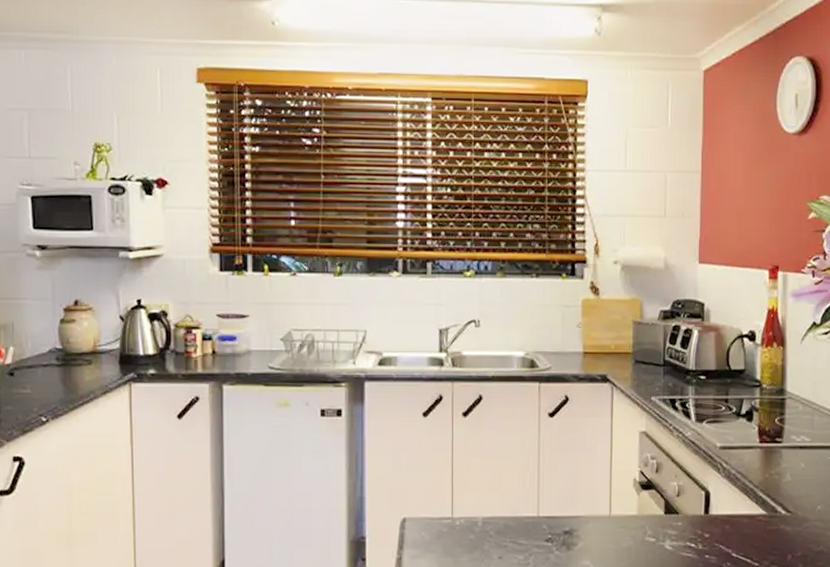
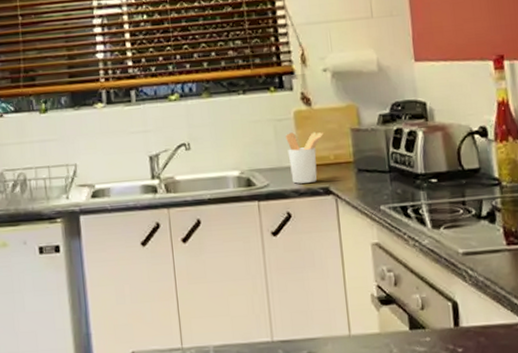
utensil holder: none [572,319,607,369] -> present [286,132,323,184]

